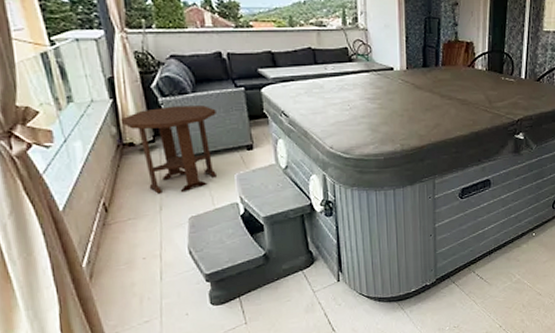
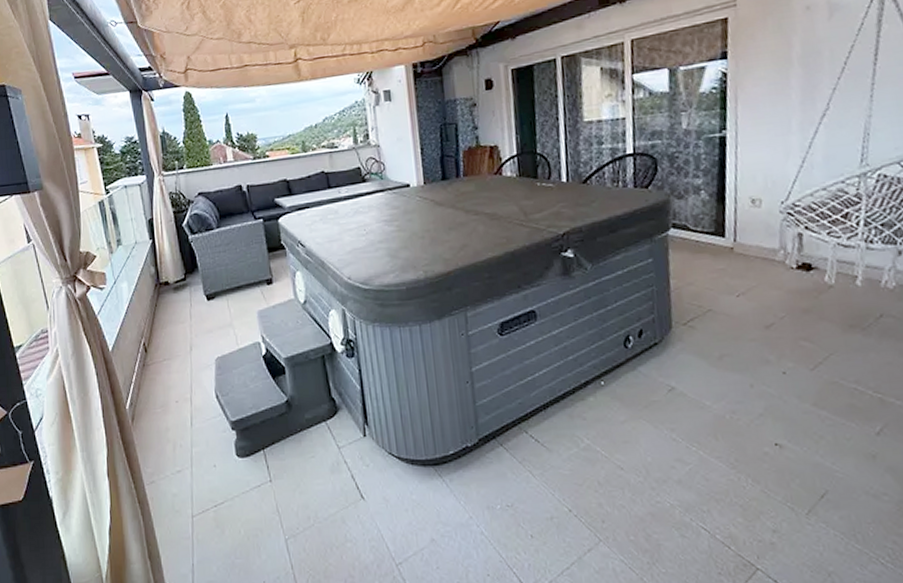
side table: present [120,105,216,194] -> none [158,240,239,333]

